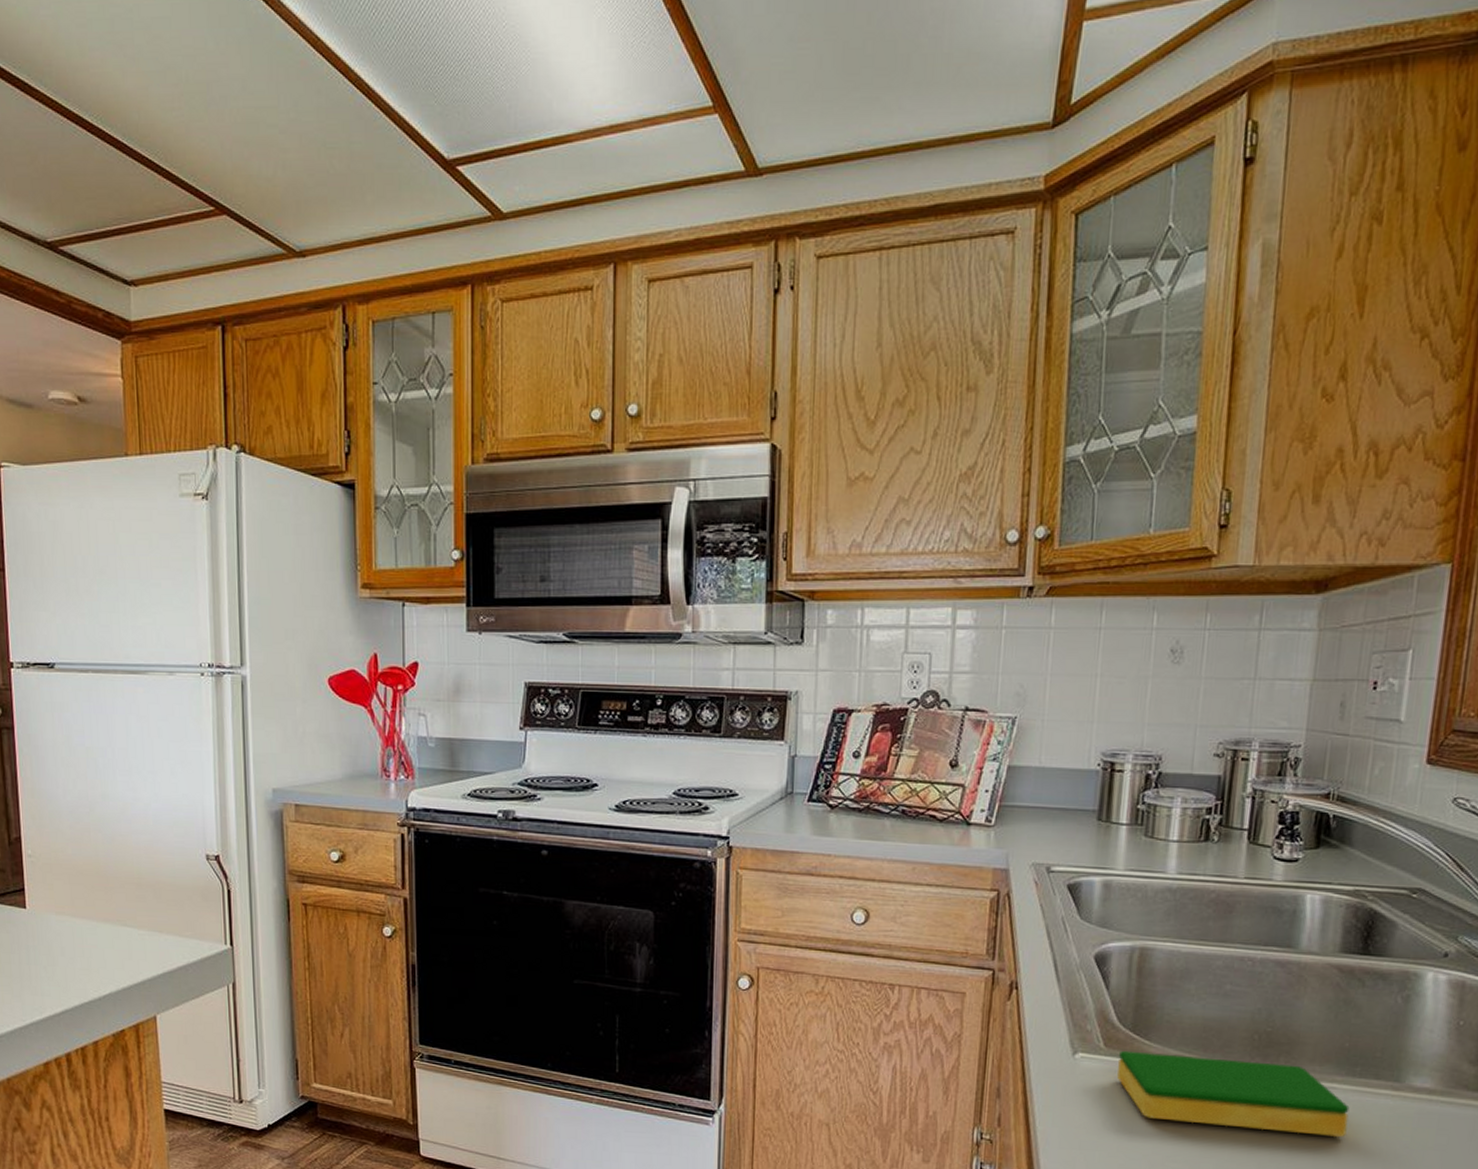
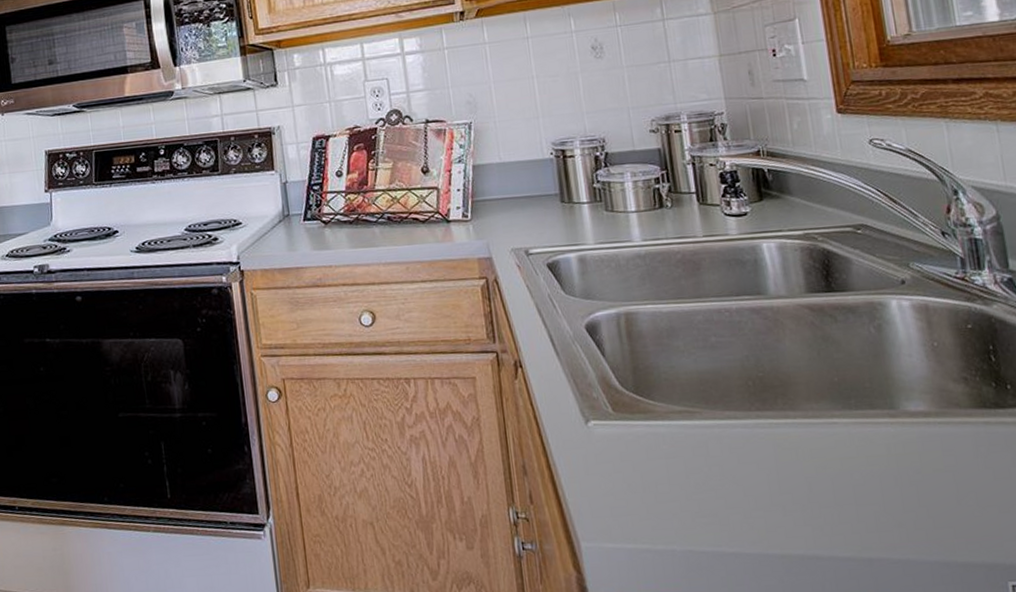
dish sponge: present [1117,1050,1350,1137] -> none [628,405,859,477]

